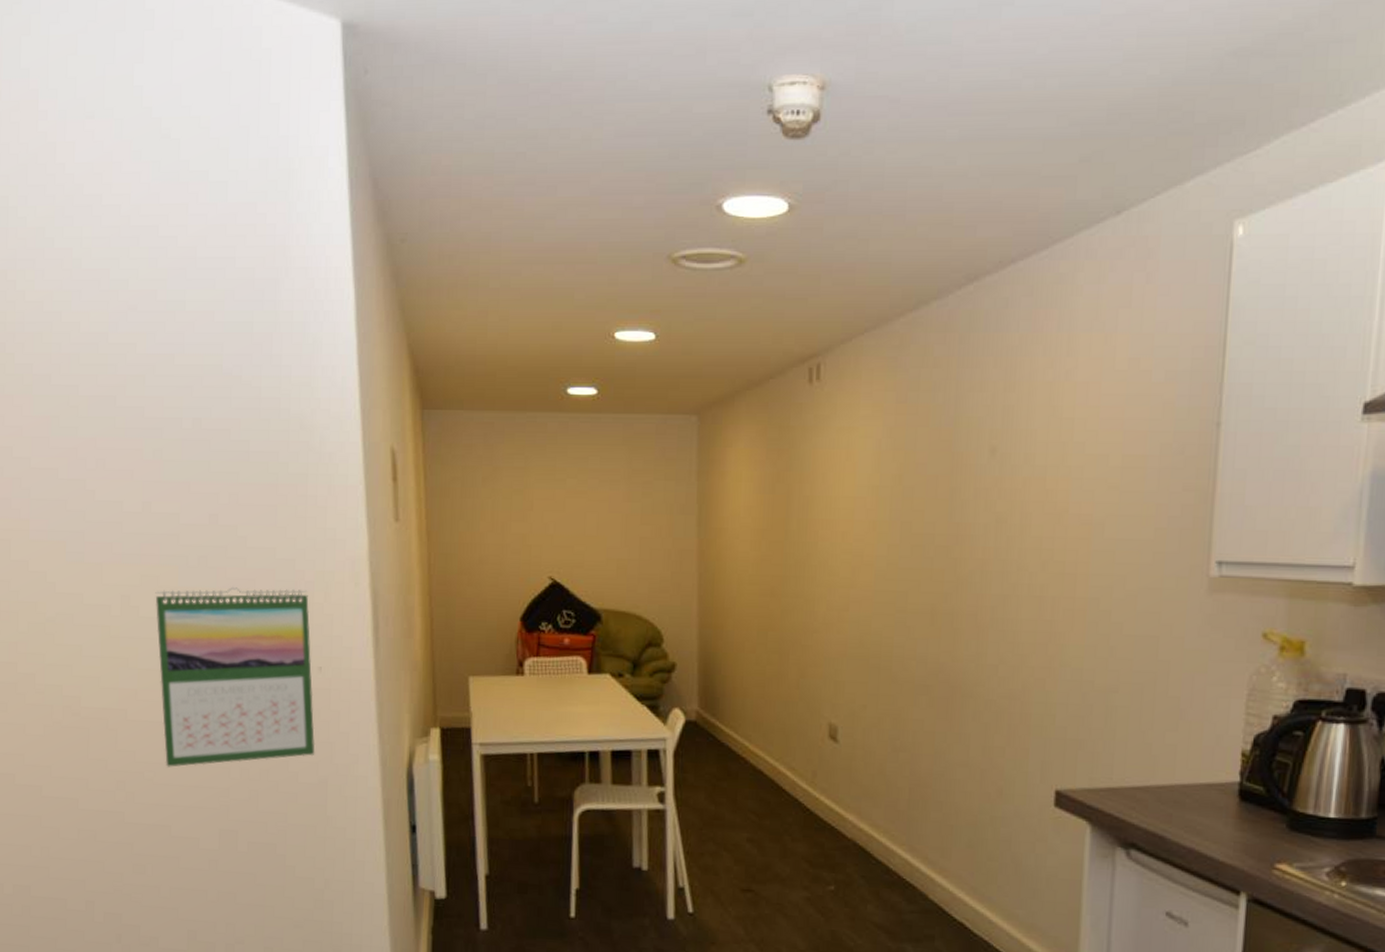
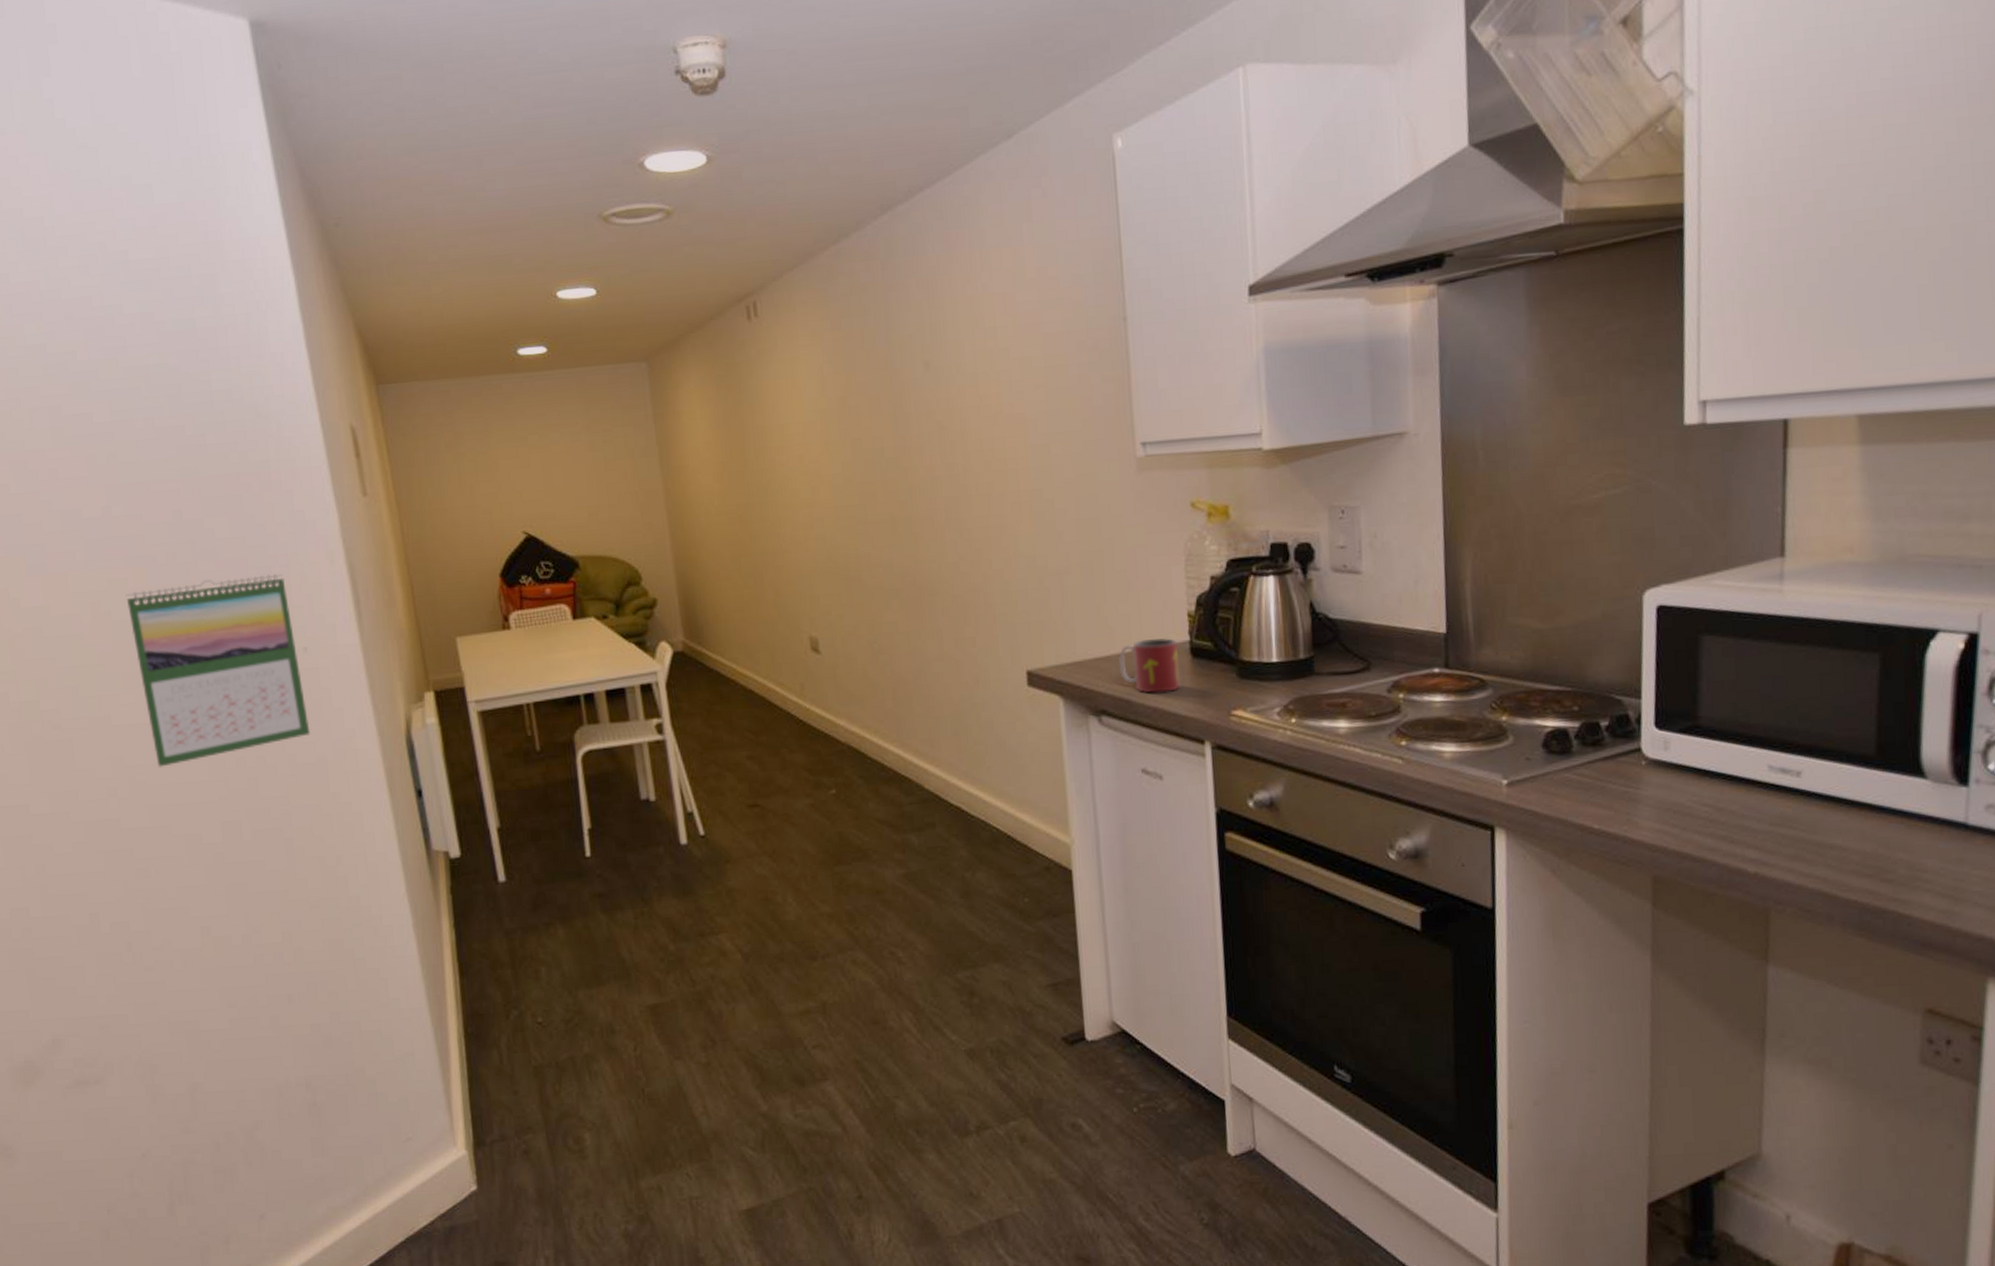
mug: none [1156,774,1225,834] -> present [1118,638,1181,693]

